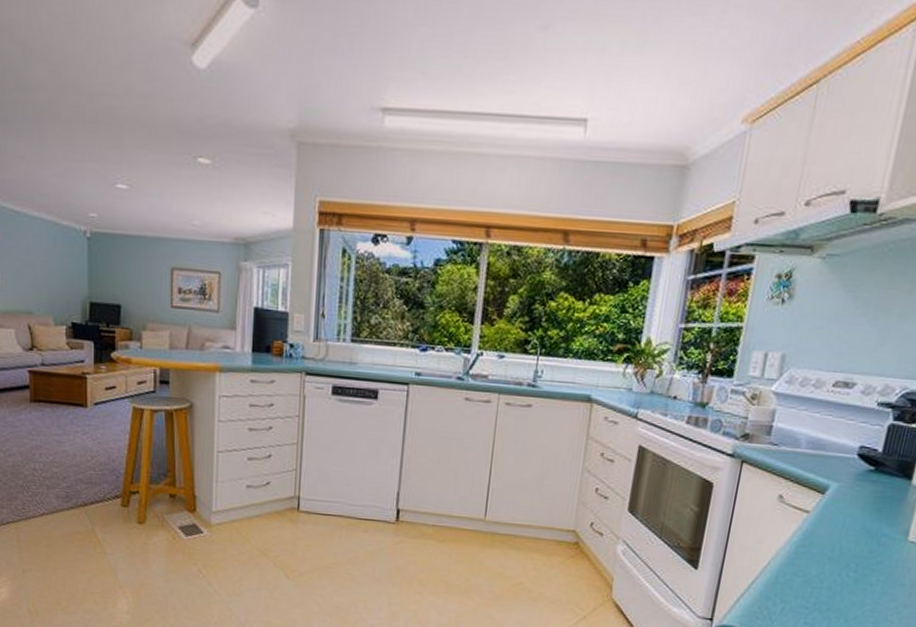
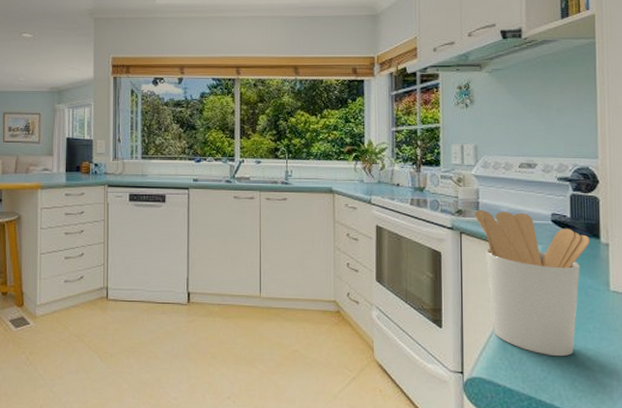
utensil holder: none [757,436,900,610] -> present [474,210,590,357]

